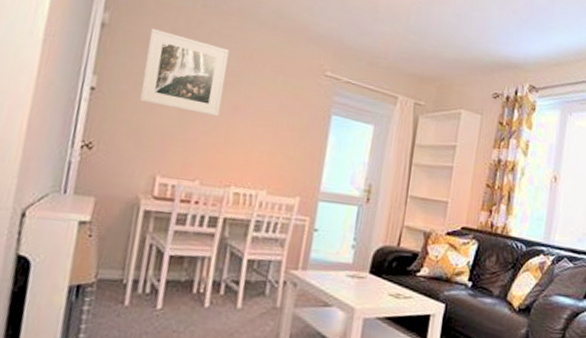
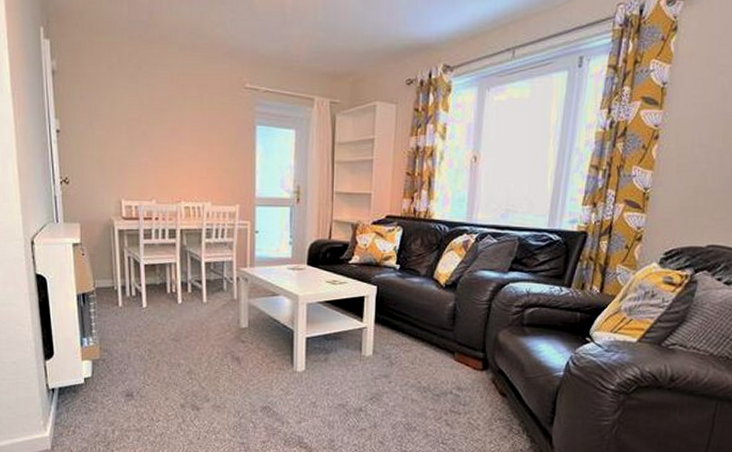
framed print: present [140,28,230,117] -> none [92,67,161,142]

